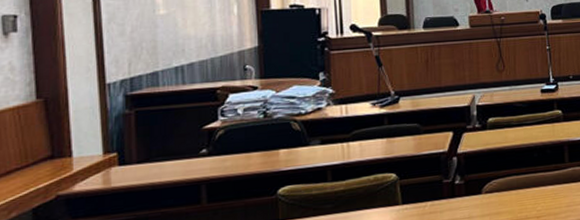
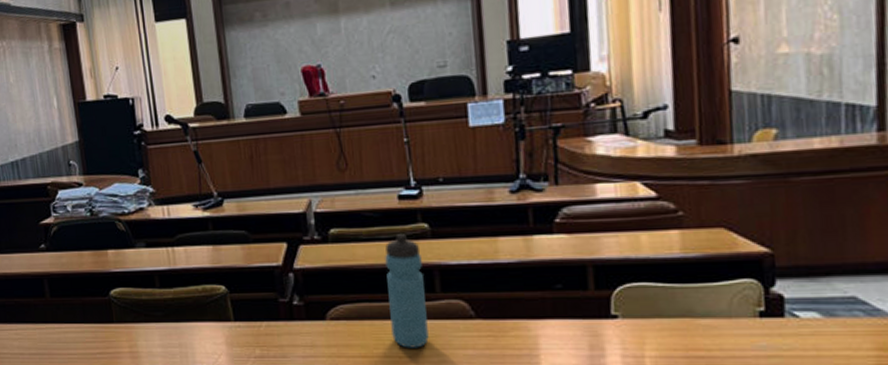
water bottle: none [530,119,559,209] -> present [385,234,429,348]

